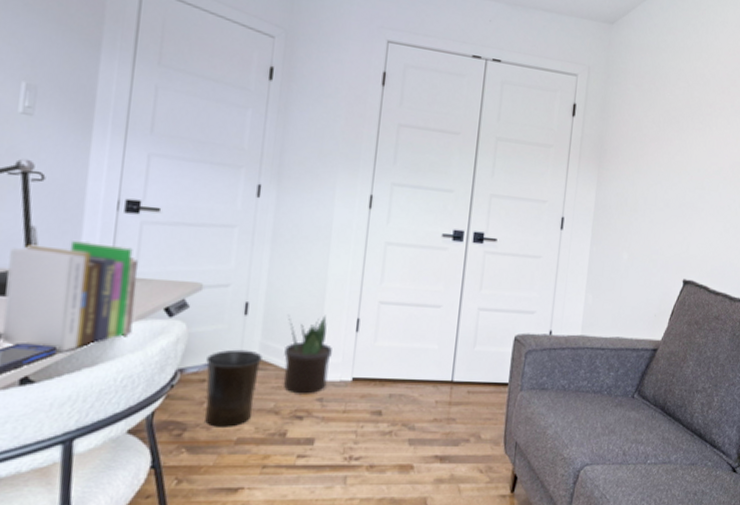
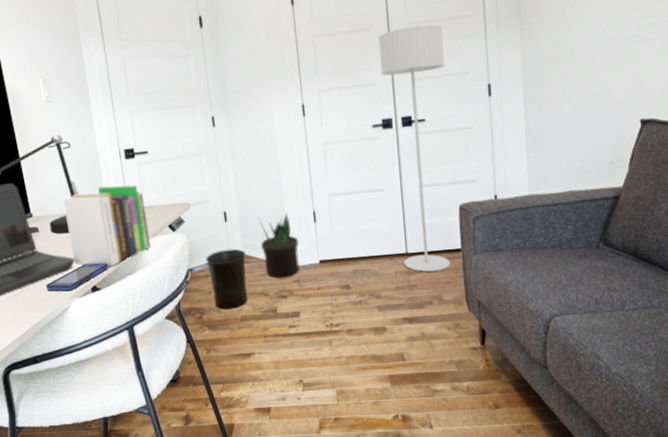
floor lamp: none [447,140,530,405] -> present [378,24,451,272]

